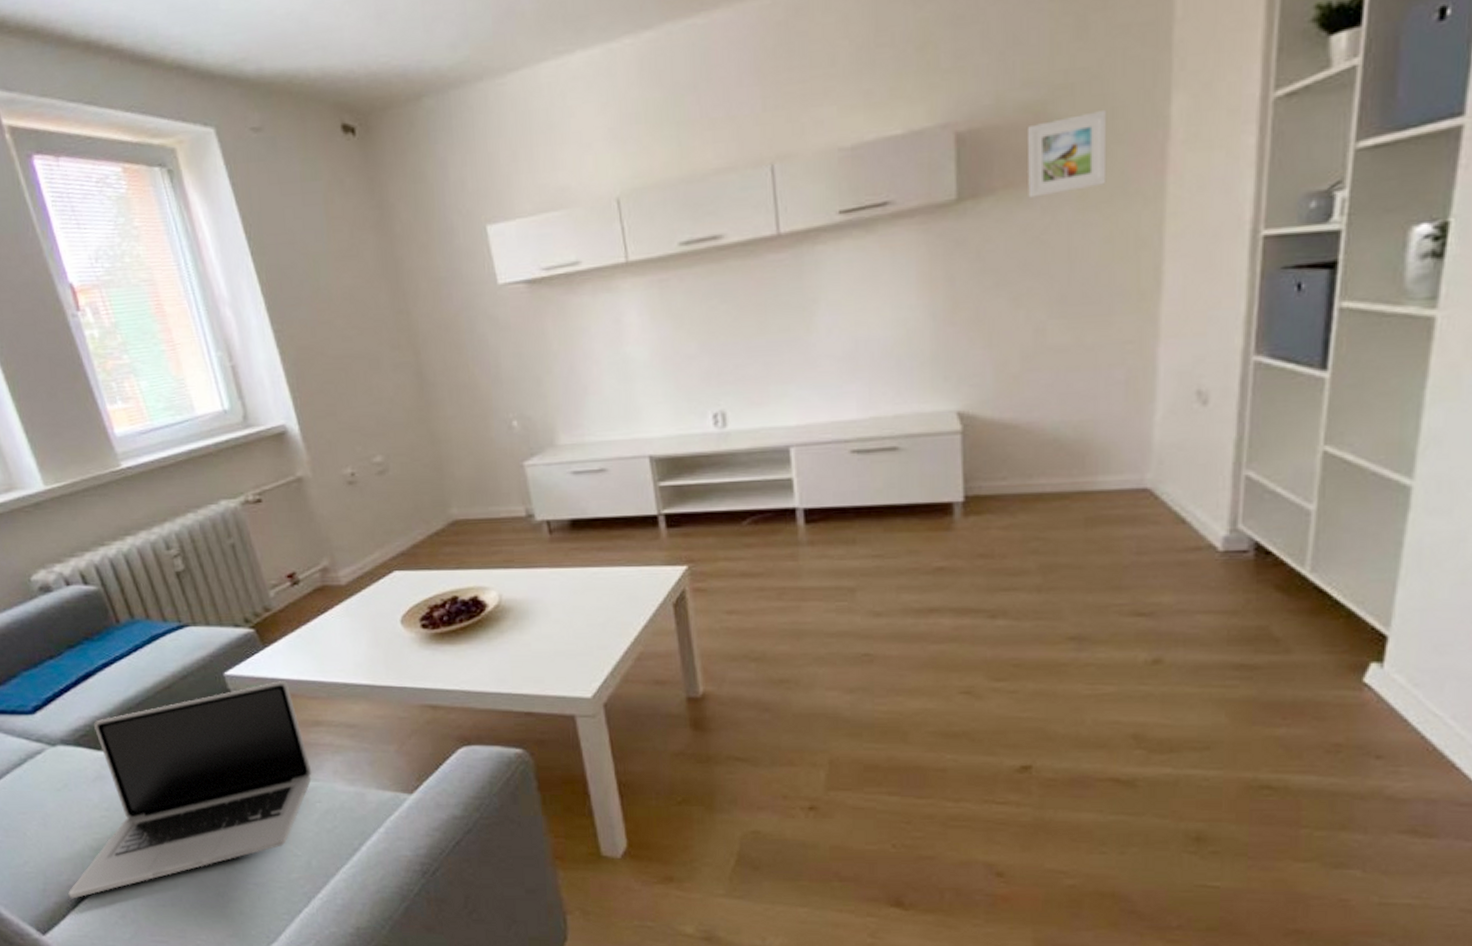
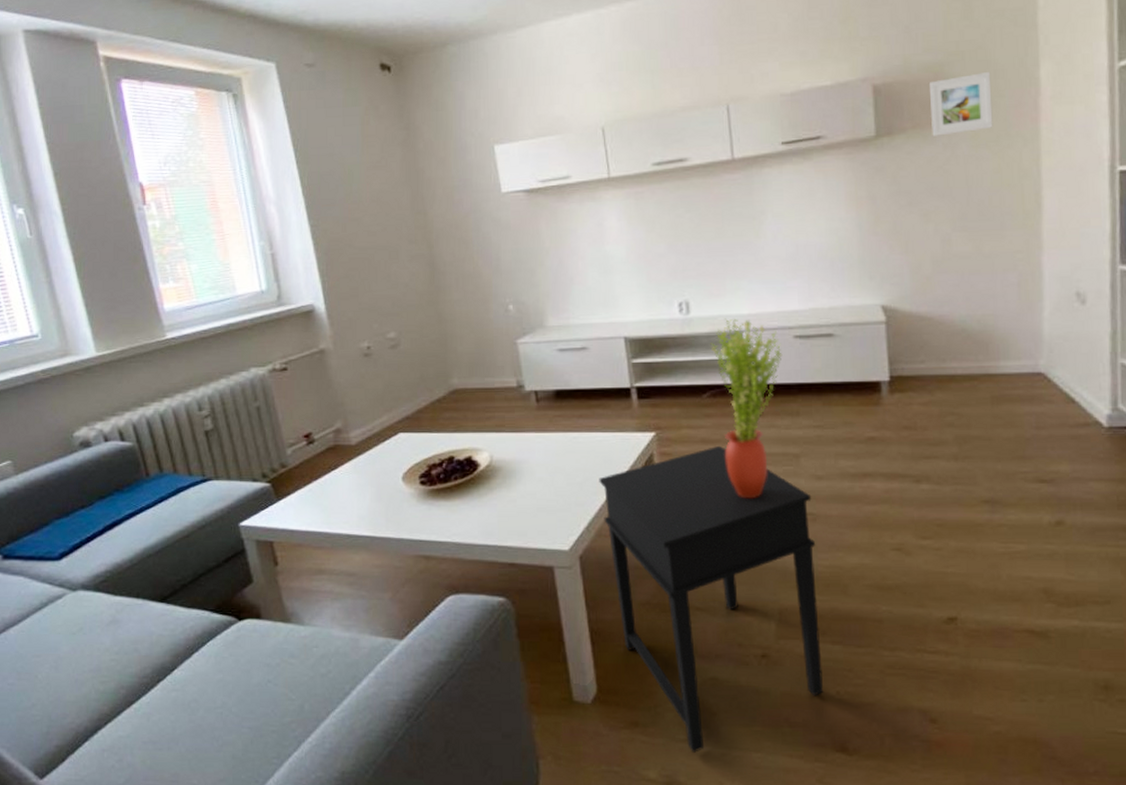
laptop: present [68,681,312,899] -> none [70,532,312,742]
side table: none [623,579,879,908] -> present [599,445,824,753]
potted plant: none [751,431,837,639] -> present [710,318,783,499]

